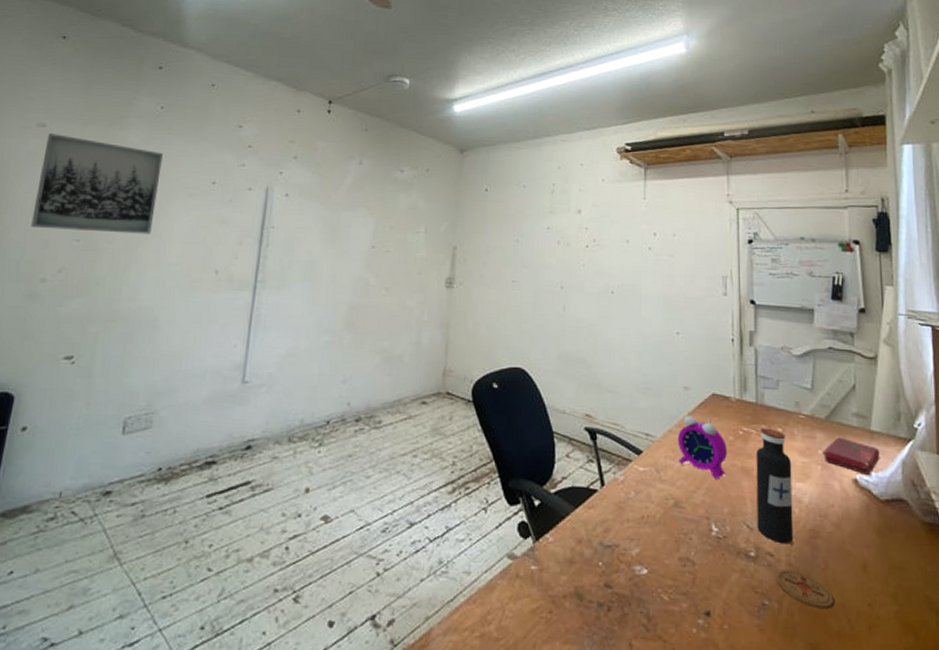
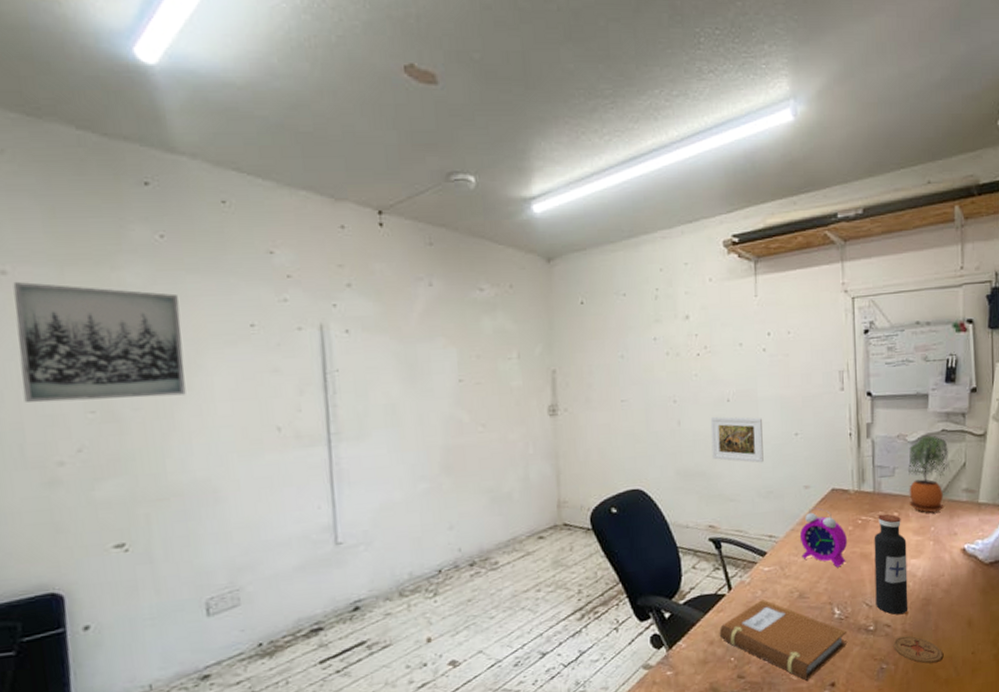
notebook: none [588,502,724,603] -> present [719,600,847,681]
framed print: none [594,306,644,358] -> present [710,416,764,463]
potted plant: none [793,351,839,435] -> present [908,435,951,514]
book: present [823,437,880,475] -> none [935,513,986,543]

